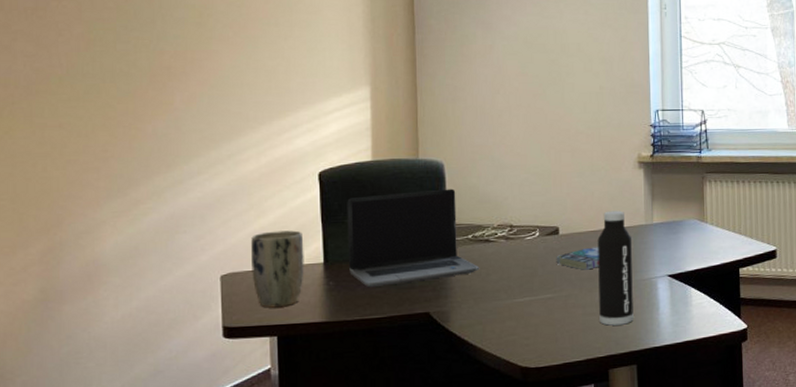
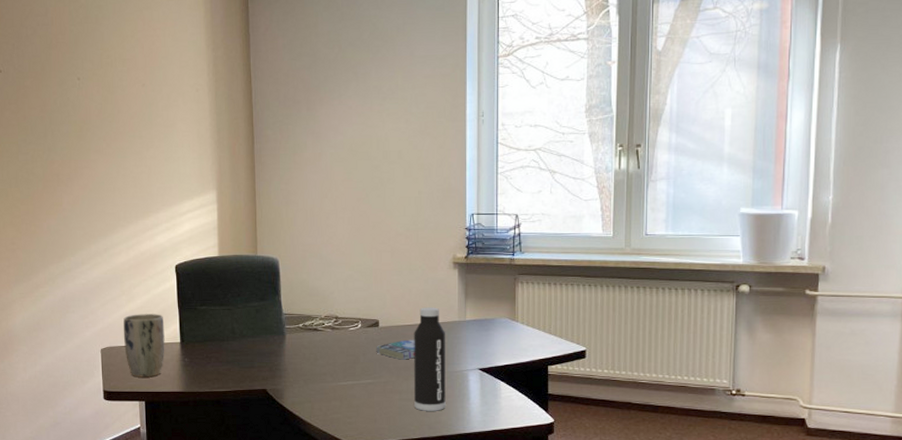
laptop computer: present [347,189,480,288] -> none [198,282,309,366]

